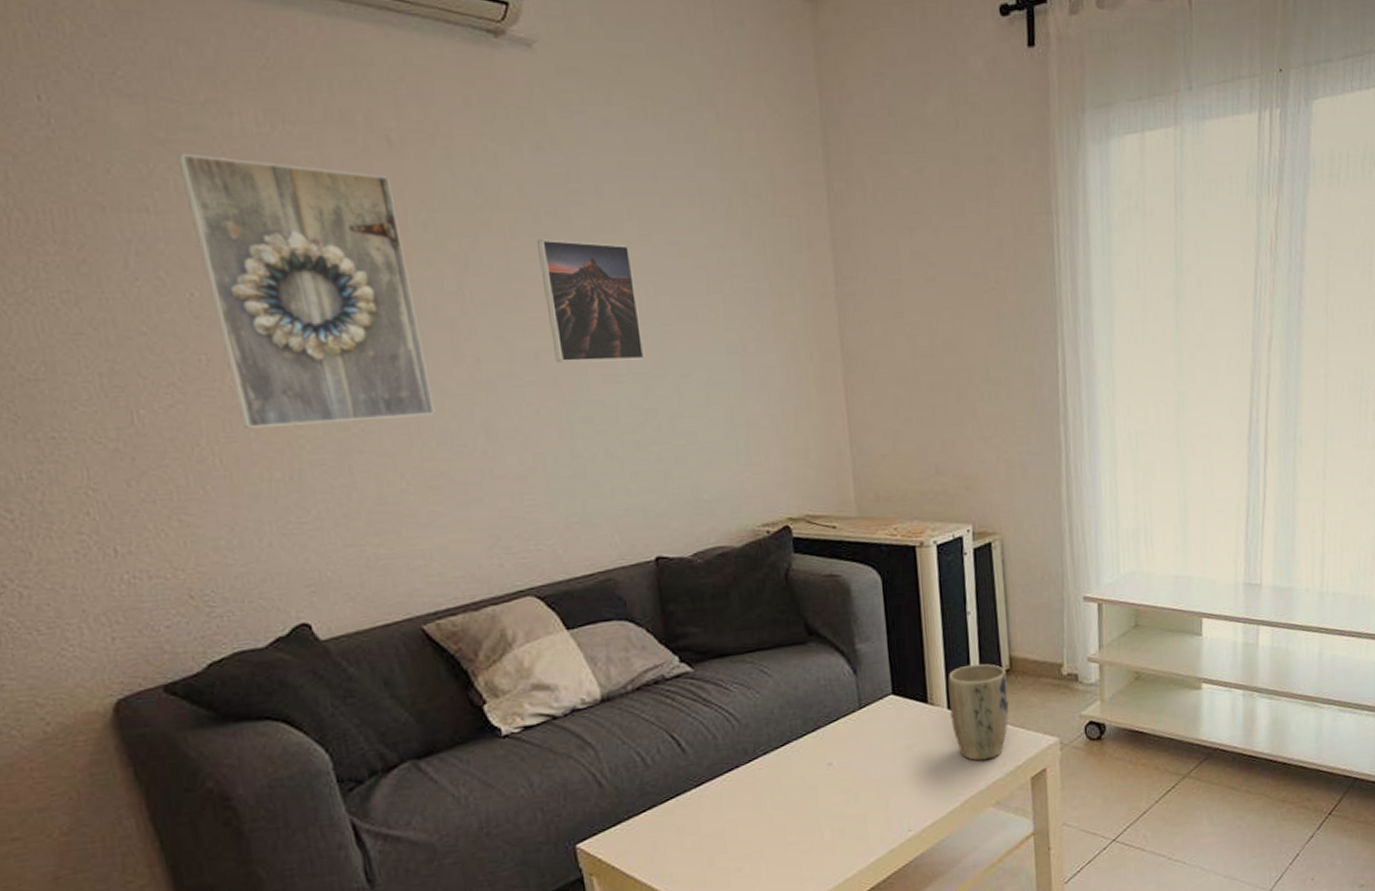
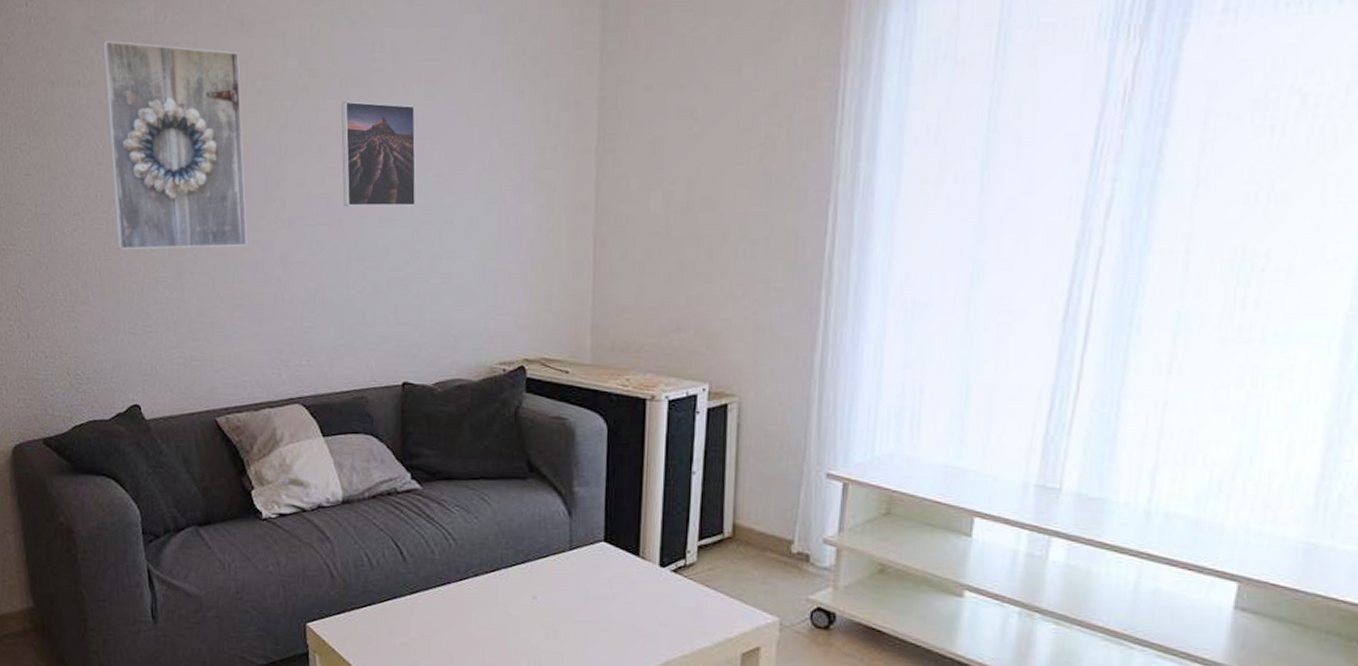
plant pot: present [948,663,1009,761] -> none [661,525,728,626]

